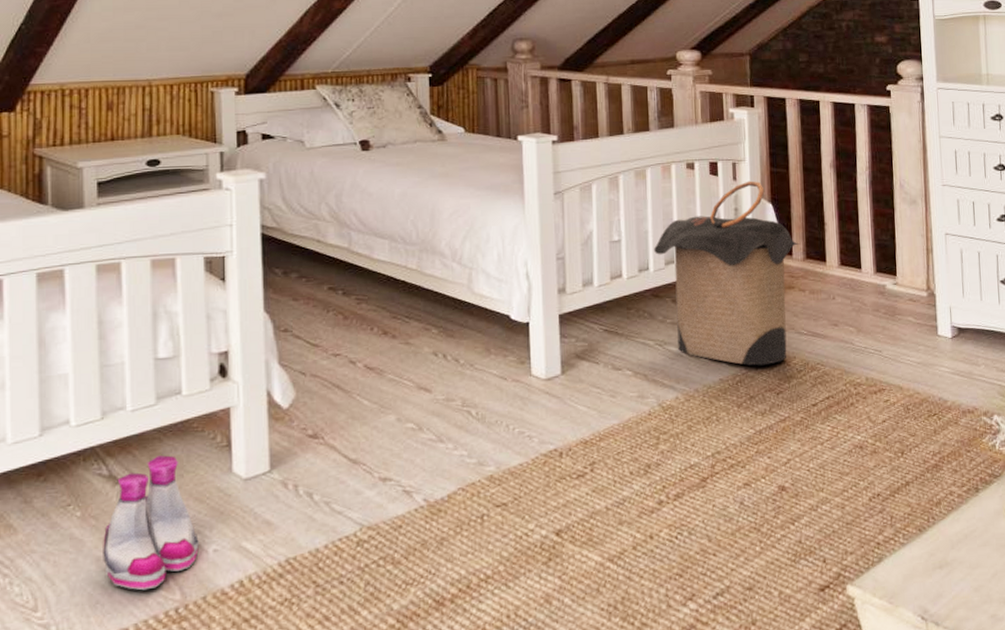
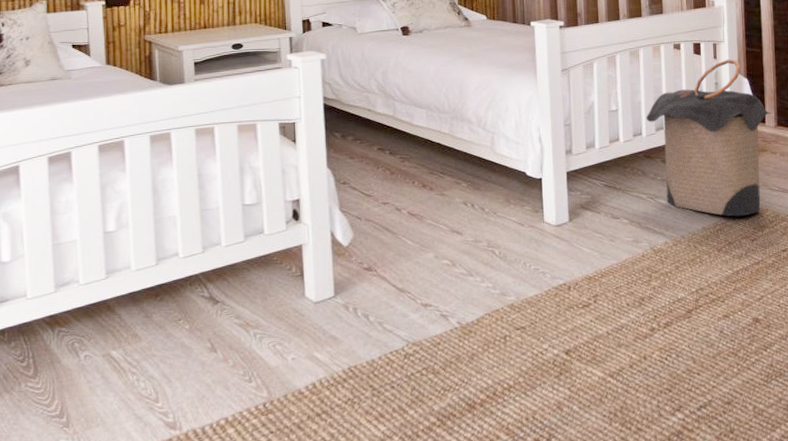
boots: present [103,455,199,591] -> none [206,282,280,389]

